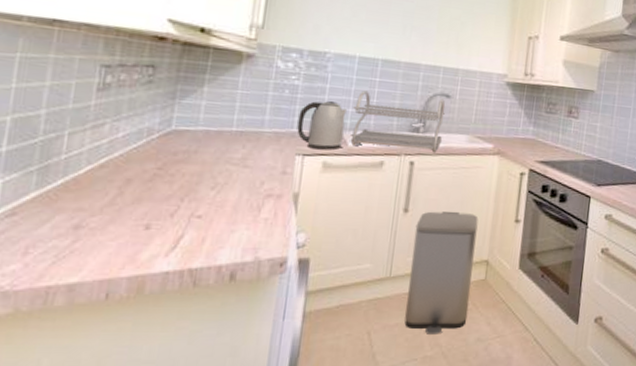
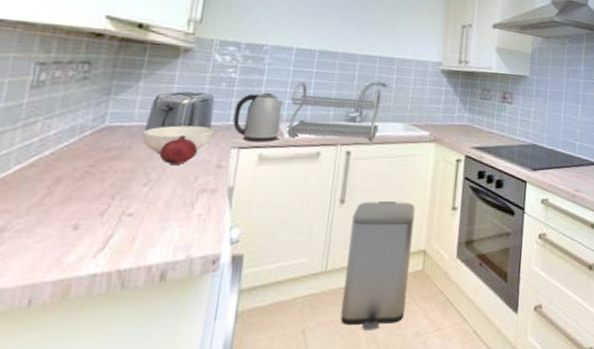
bowl: none [207,131,280,159] -> present [141,125,215,154]
toaster: none [209,97,279,136] -> present [144,91,215,131]
fruit: none [225,140,263,170] -> present [159,135,198,164]

